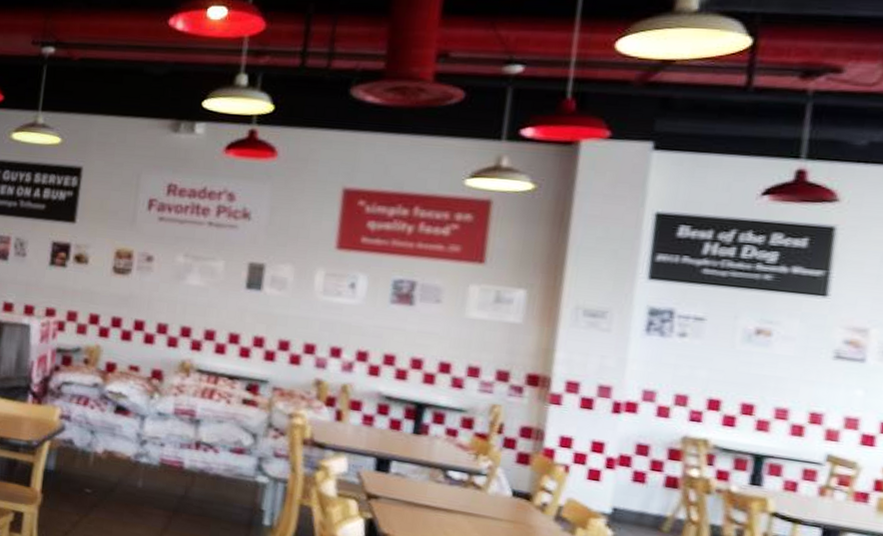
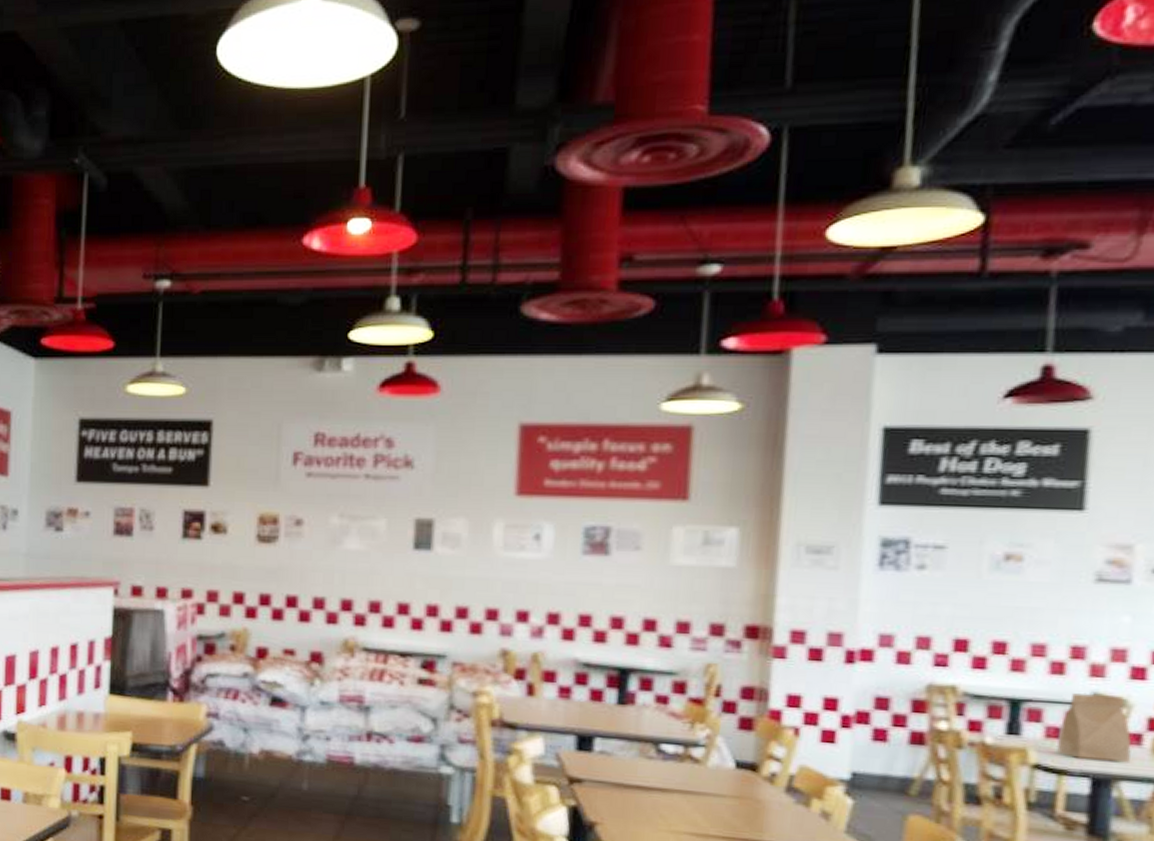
paper bag: none [792,453,859,518] -> present [1056,692,1132,763]

